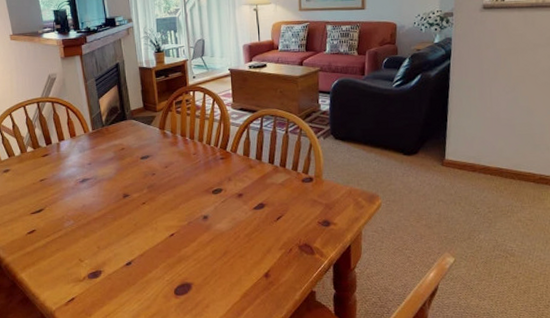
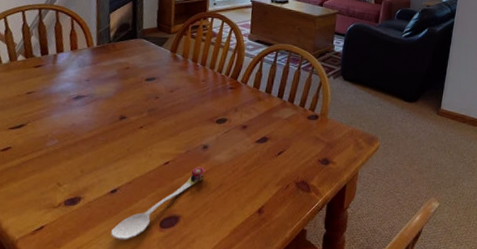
spoon: none [132,237,209,308] -> present [111,167,206,240]

